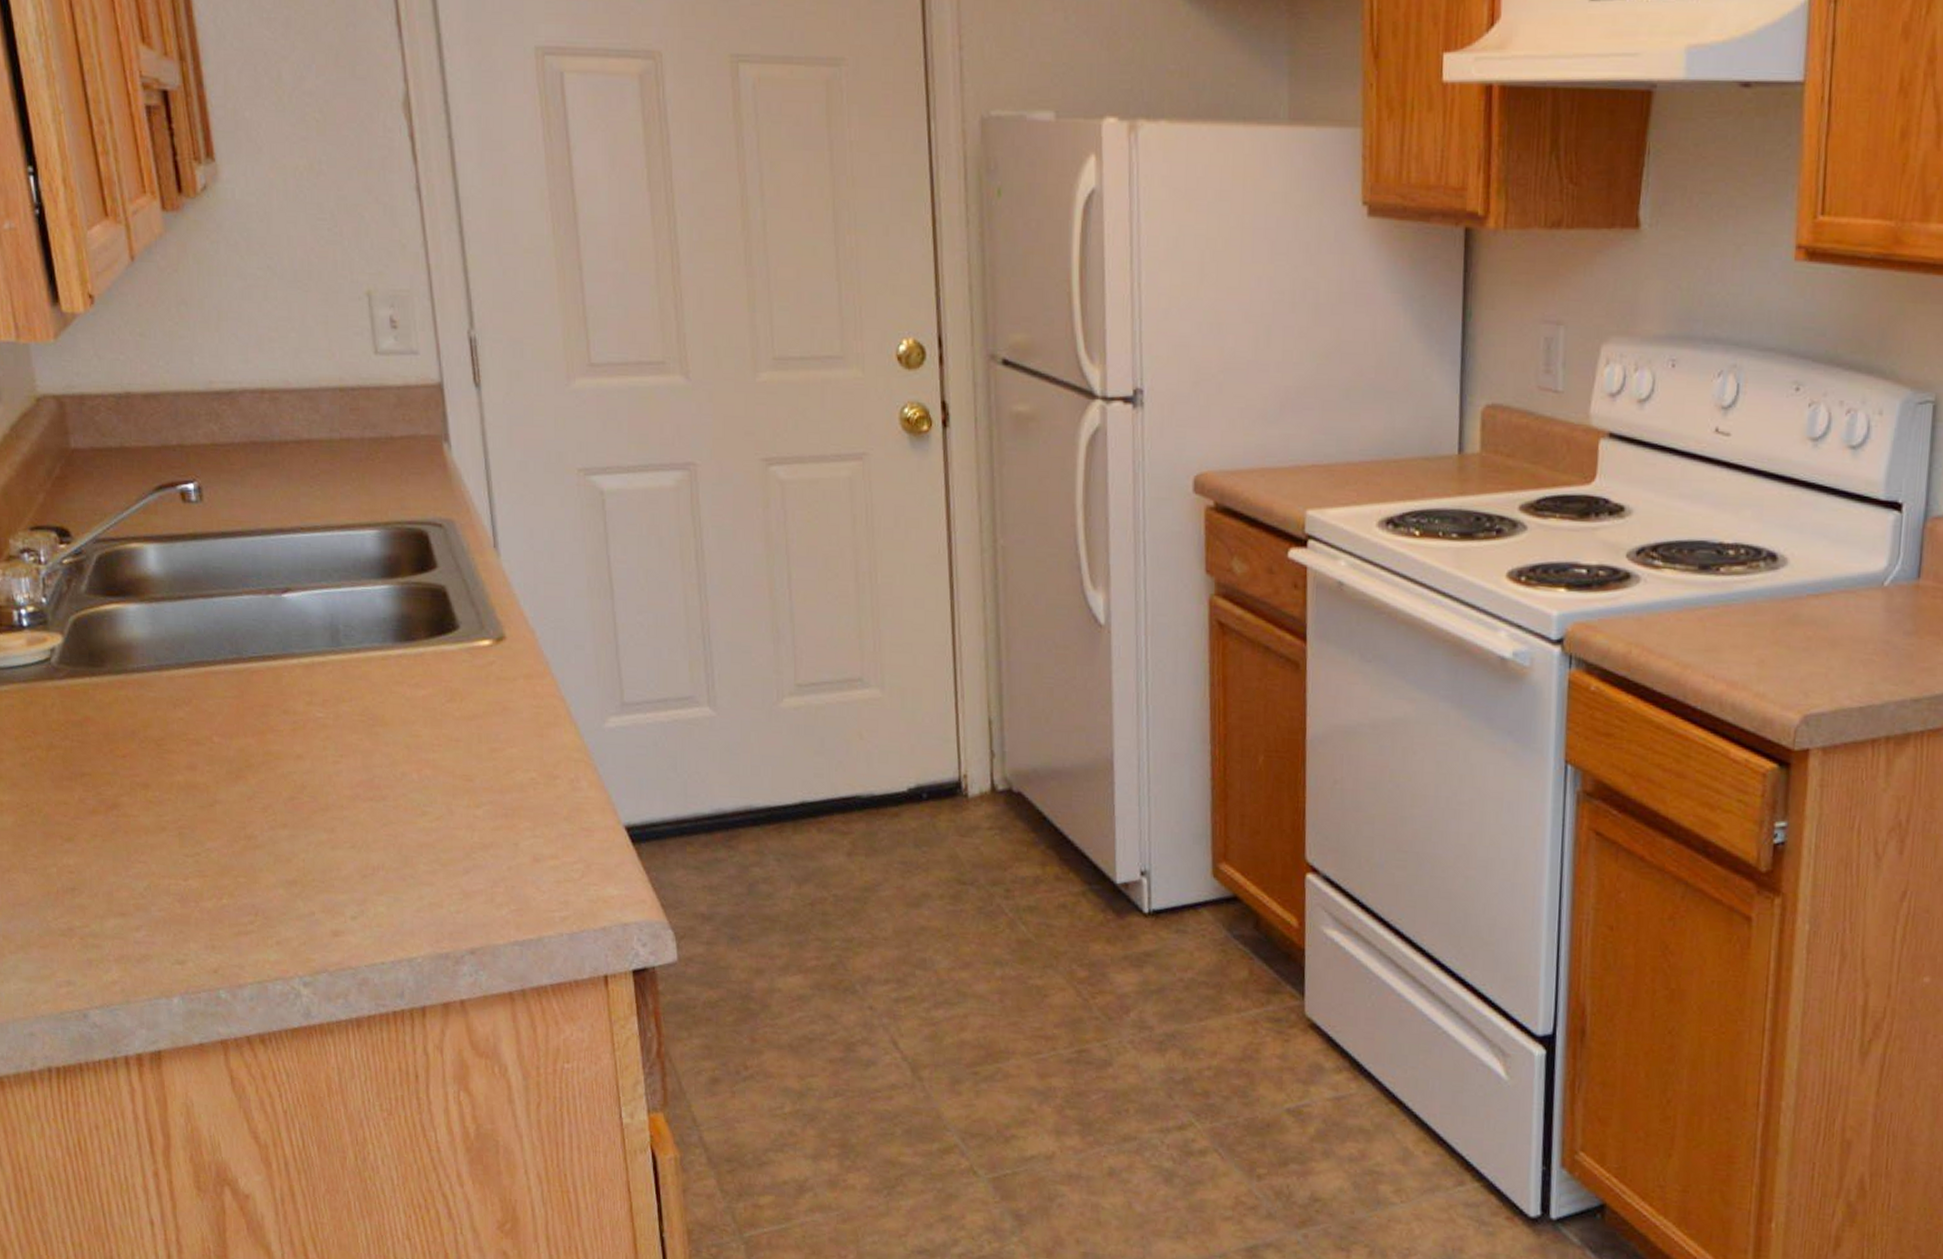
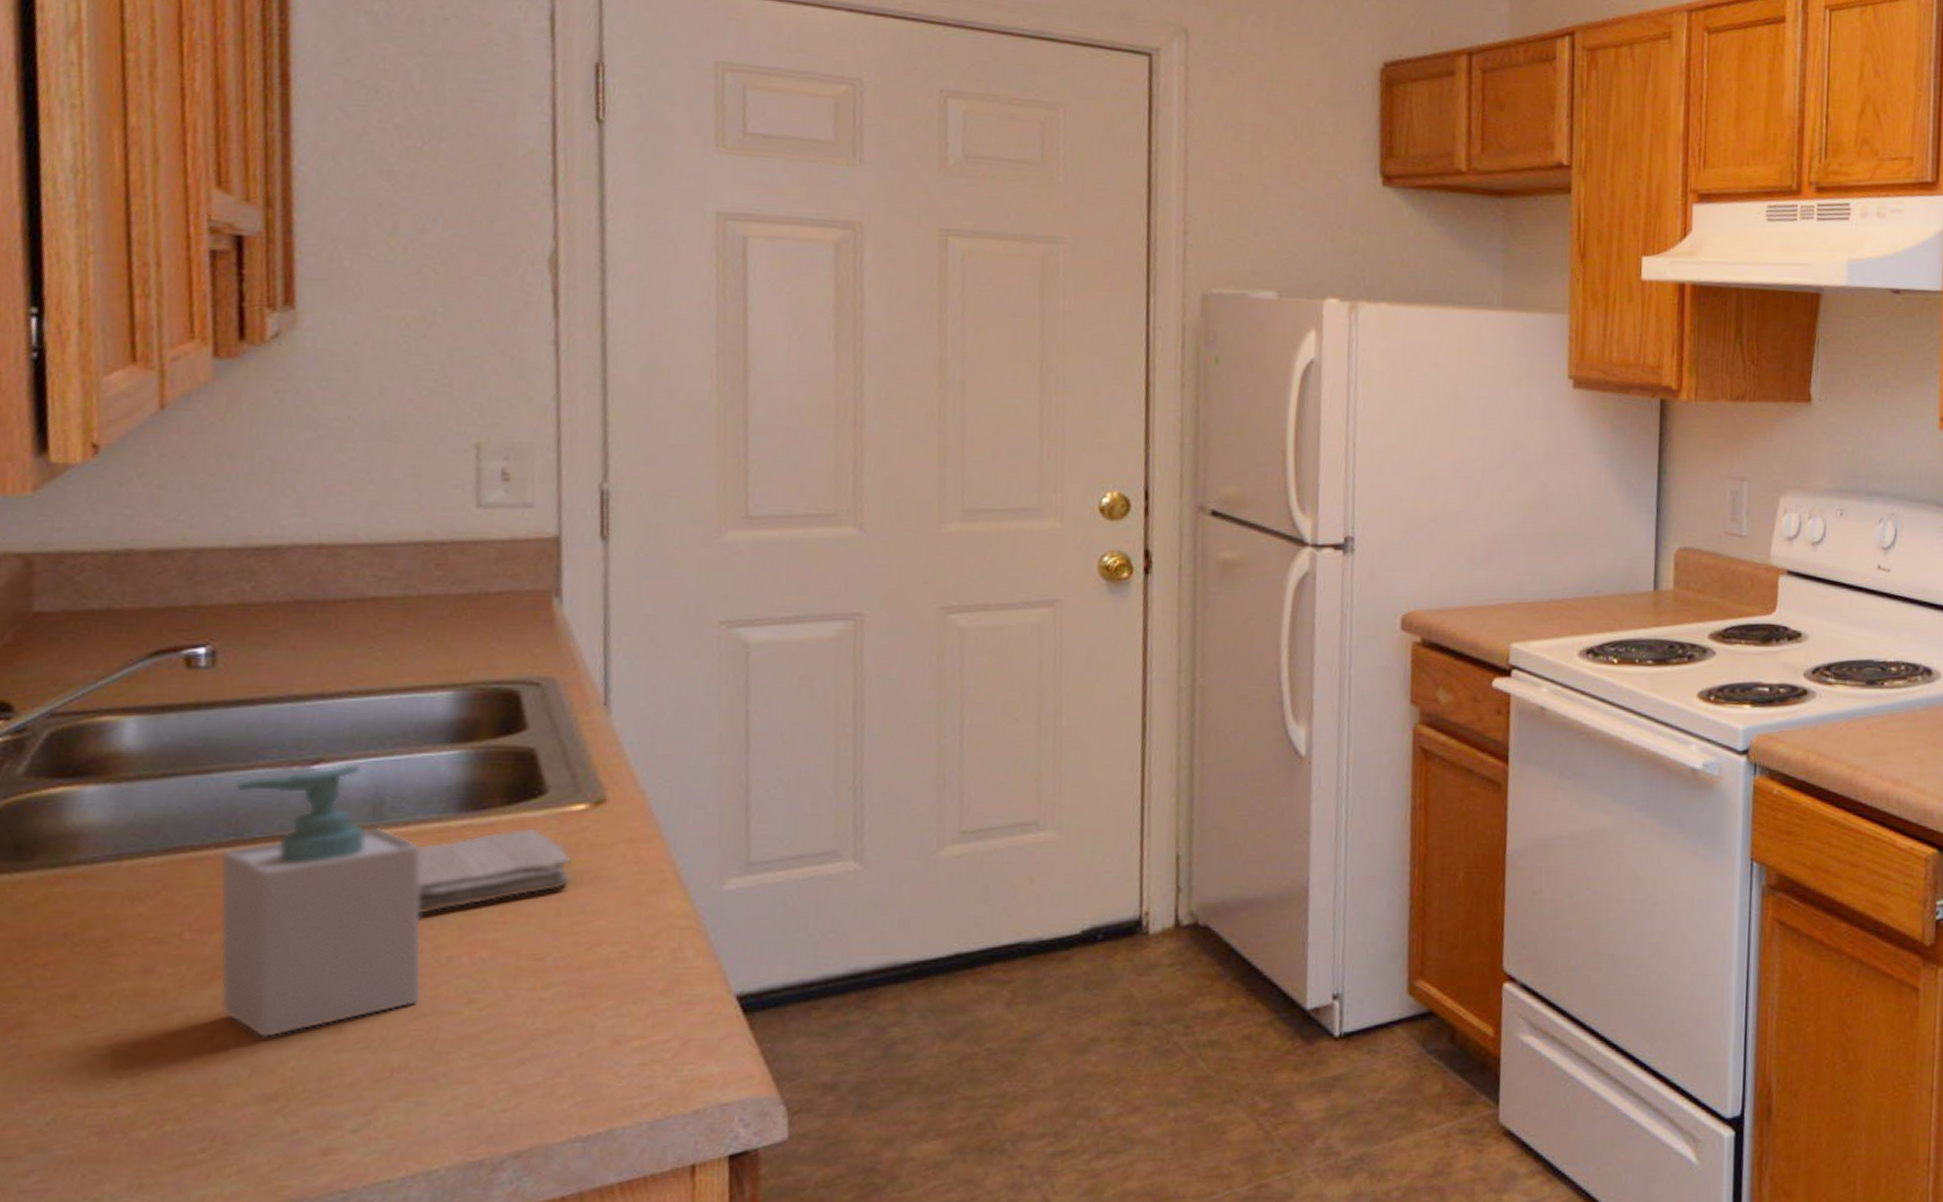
soap bottle: none [229,593,387,833] -> present [220,763,423,1039]
washcloth: none [368,659,486,734] -> present [417,828,572,916]

